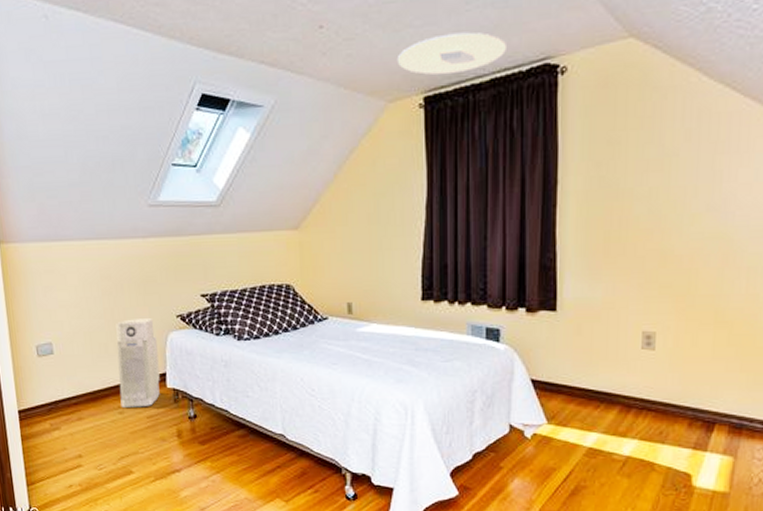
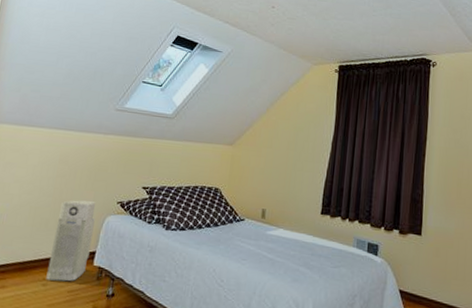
ceiling light: present [397,32,506,76] -> none [323,27,398,54]

